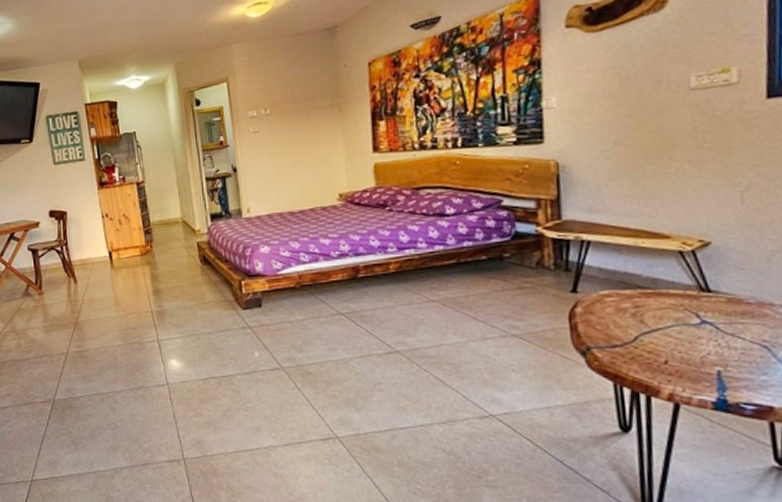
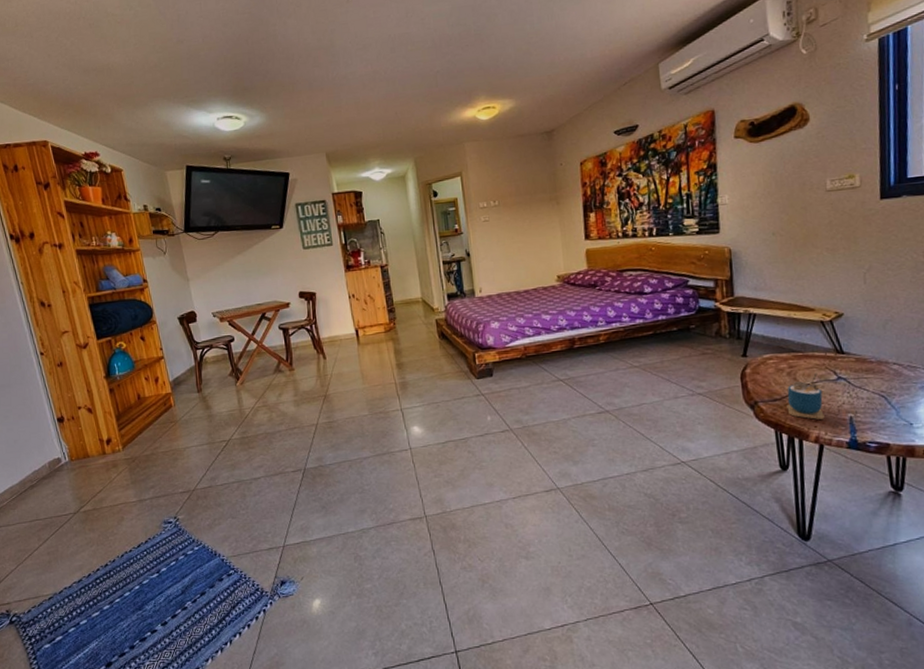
cup: none [630,314,682,372] -> present [787,372,825,419]

